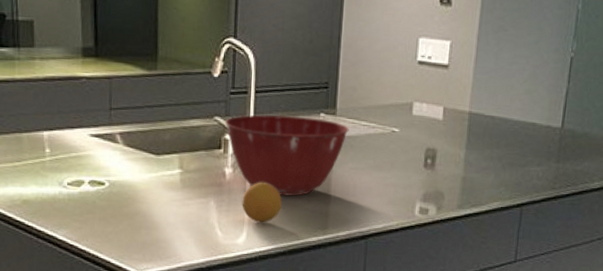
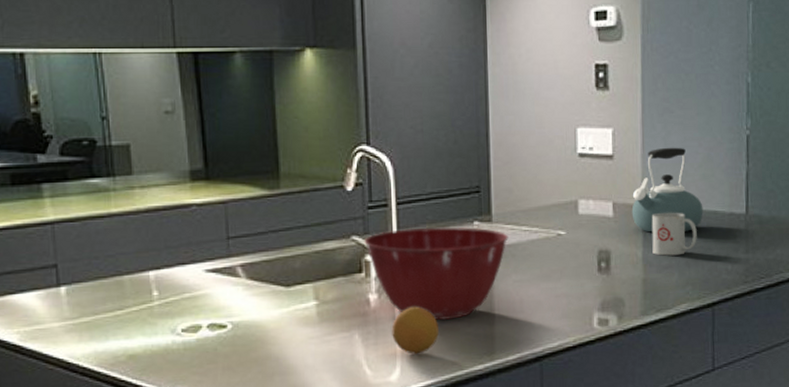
kettle: none [459,62,524,139] -> present [631,147,704,233]
mug: none [474,120,516,159] -> present [651,212,697,256]

